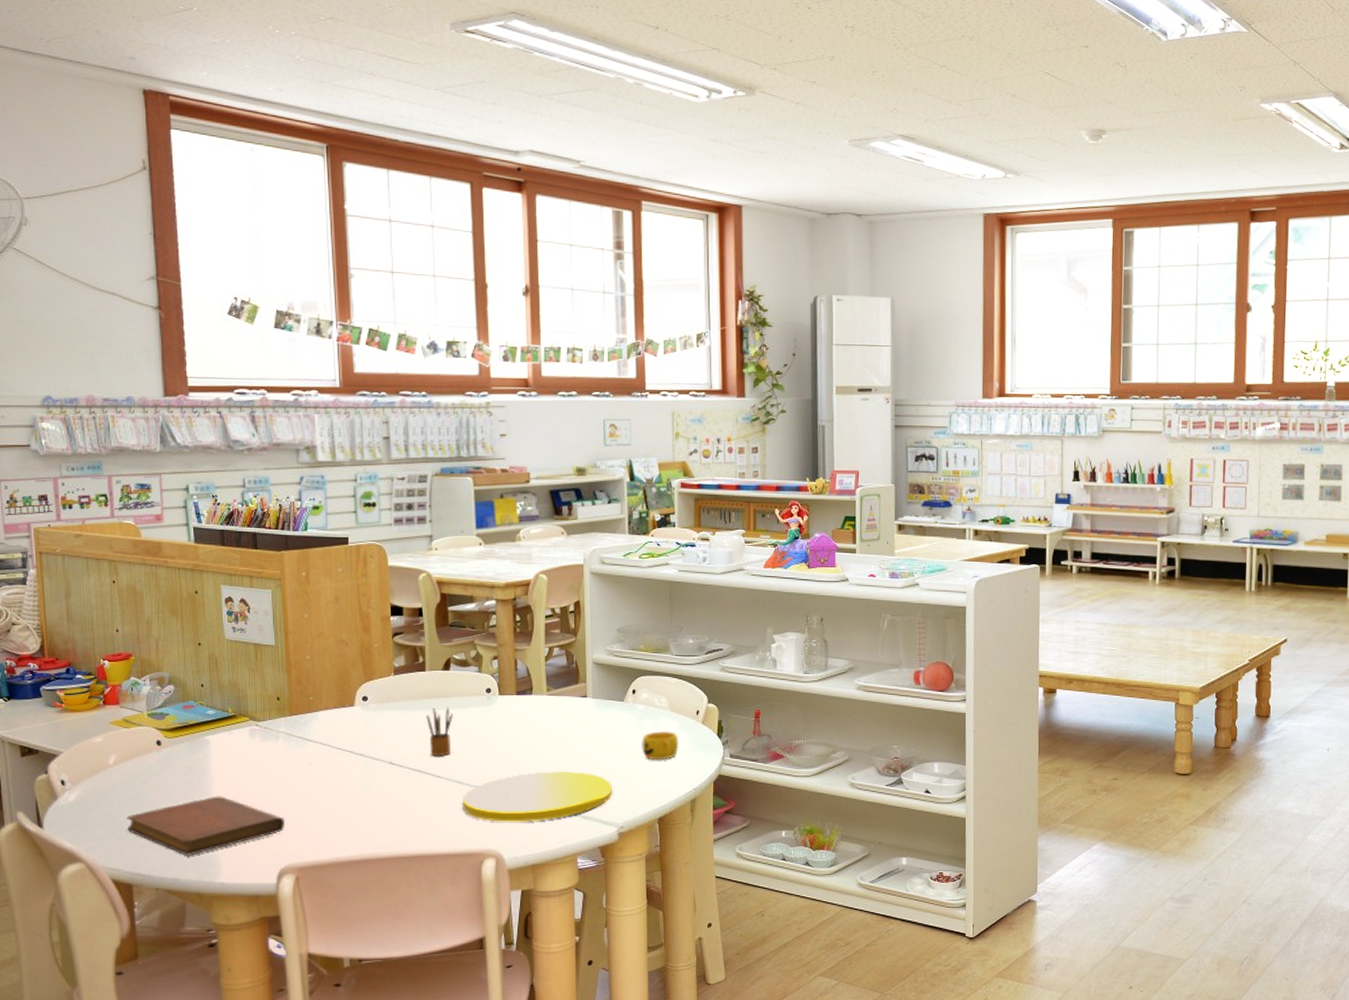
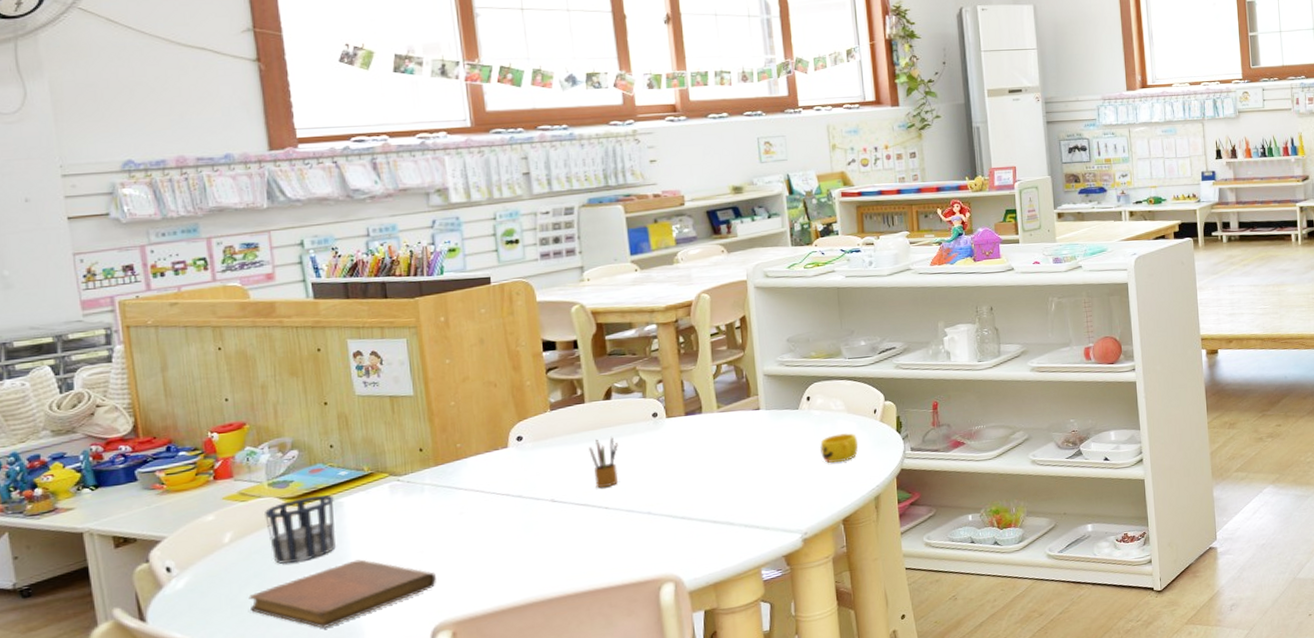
cup: none [144,730,202,792] -> present [265,495,336,564]
plate: present [463,770,612,822] -> none [634,483,793,546]

